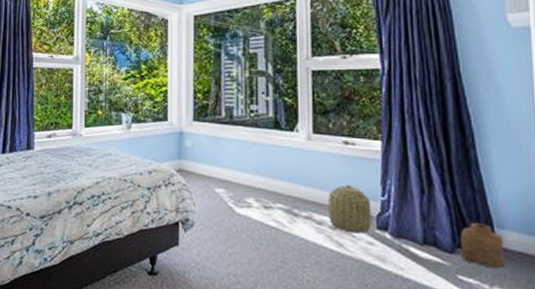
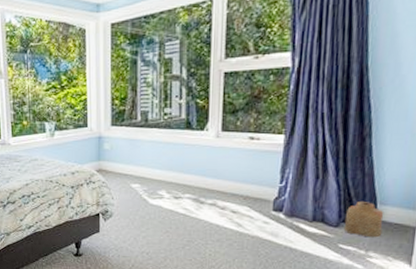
basket: present [329,185,372,234] -> none [231,175,270,215]

